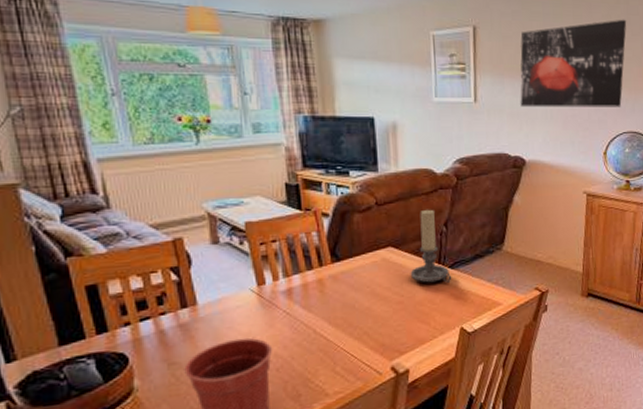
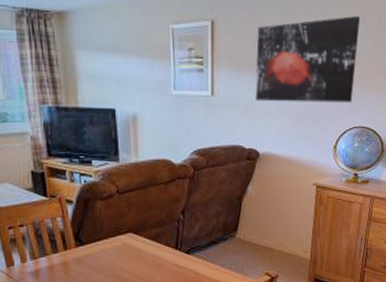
candle holder: present [410,209,451,283] -> none [149,198,187,267]

